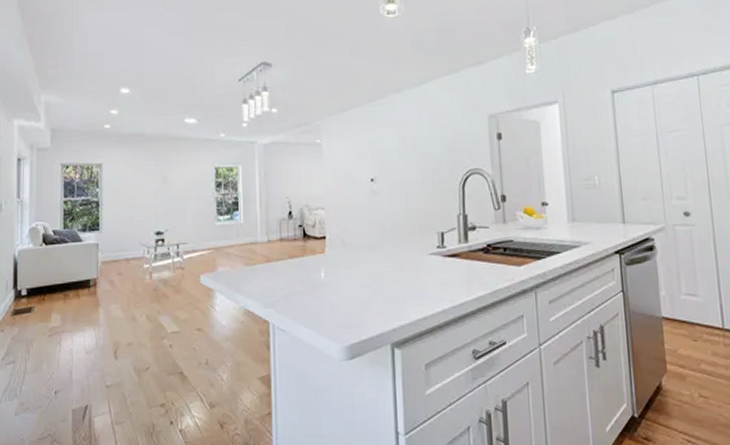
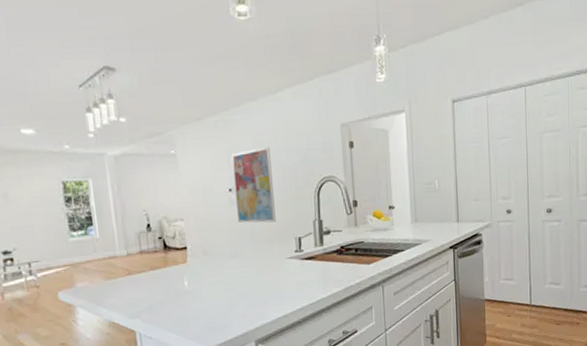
wall art: none [374,138,418,215] -> present [231,147,276,223]

